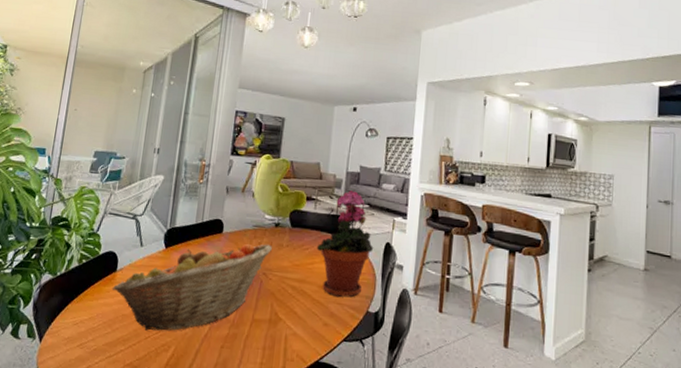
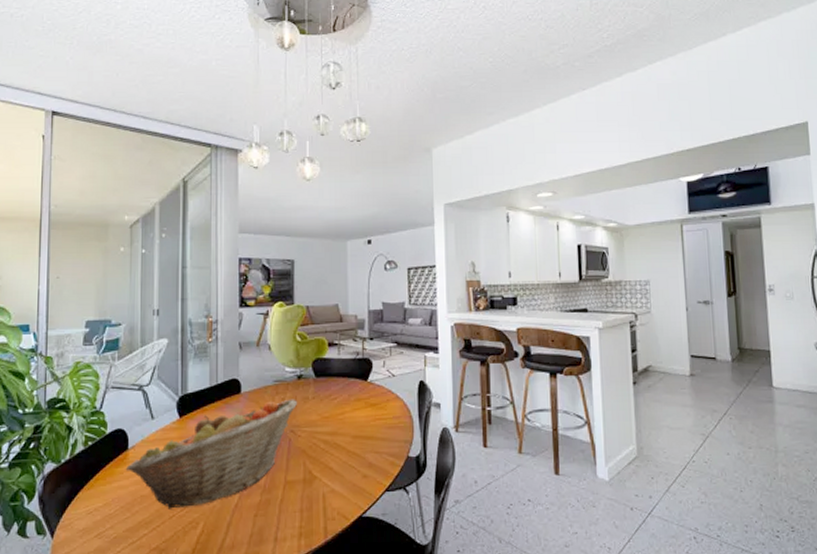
potted plant: present [316,190,374,298] -> none [345,330,407,446]

